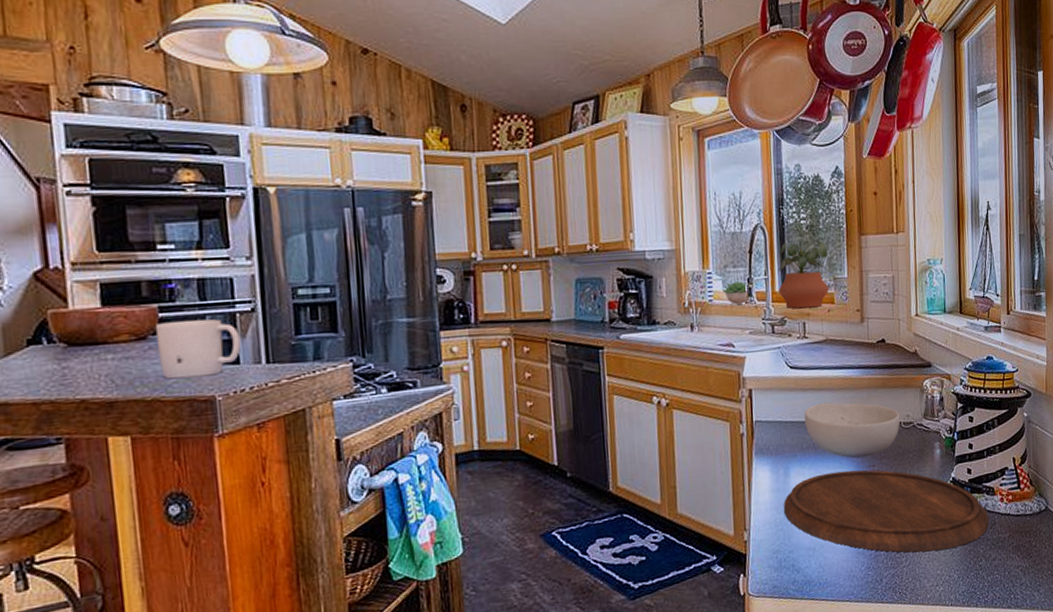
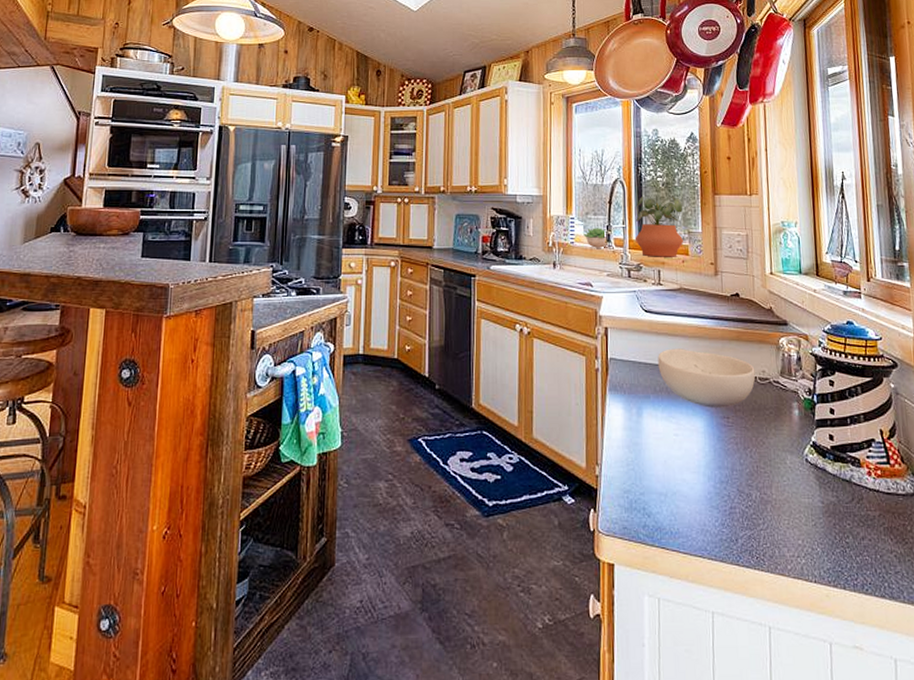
mug: present [155,319,242,380] -> none [135,222,194,269]
cutting board: present [784,469,989,553] -> none [636,419,856,518]

